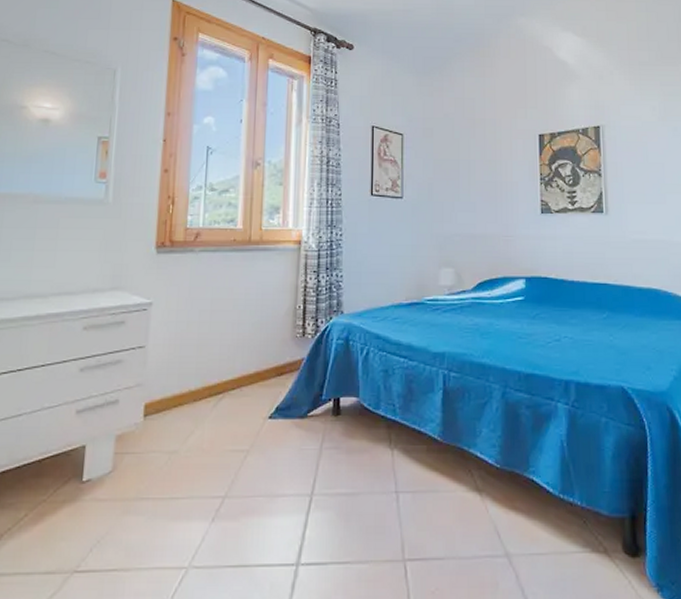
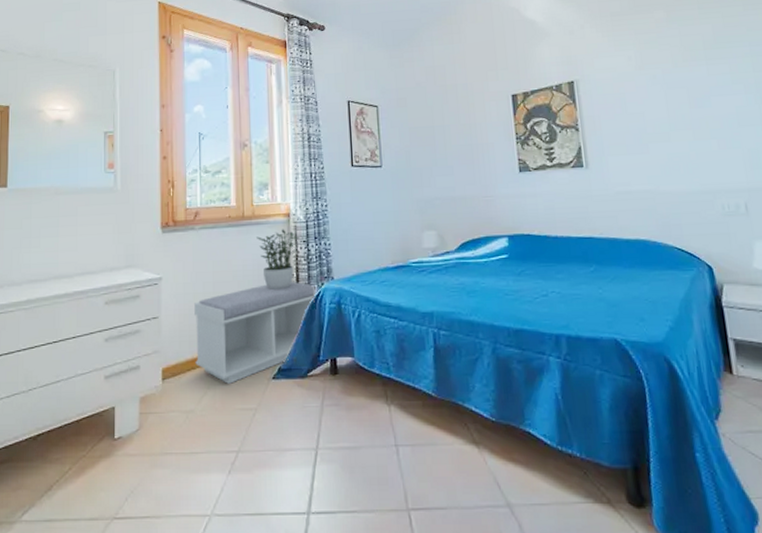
bench: none [183,314,323,422] -> present [194,282,316,384]
potted plant: none [263,257,310,322] -> present [256,229,299,290]

